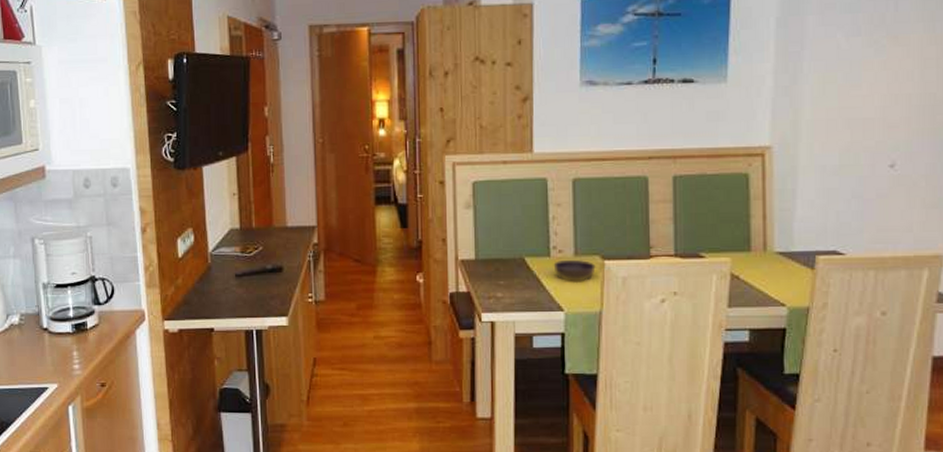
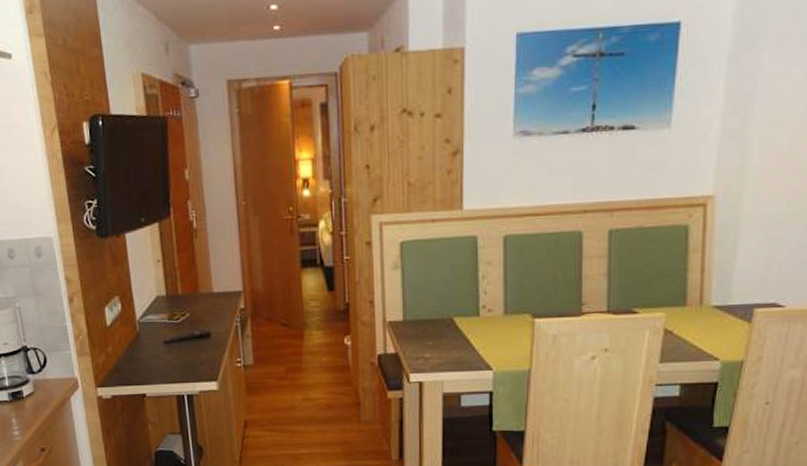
bowl: present [553,259,596,284] -> none [482,318,526,343]

